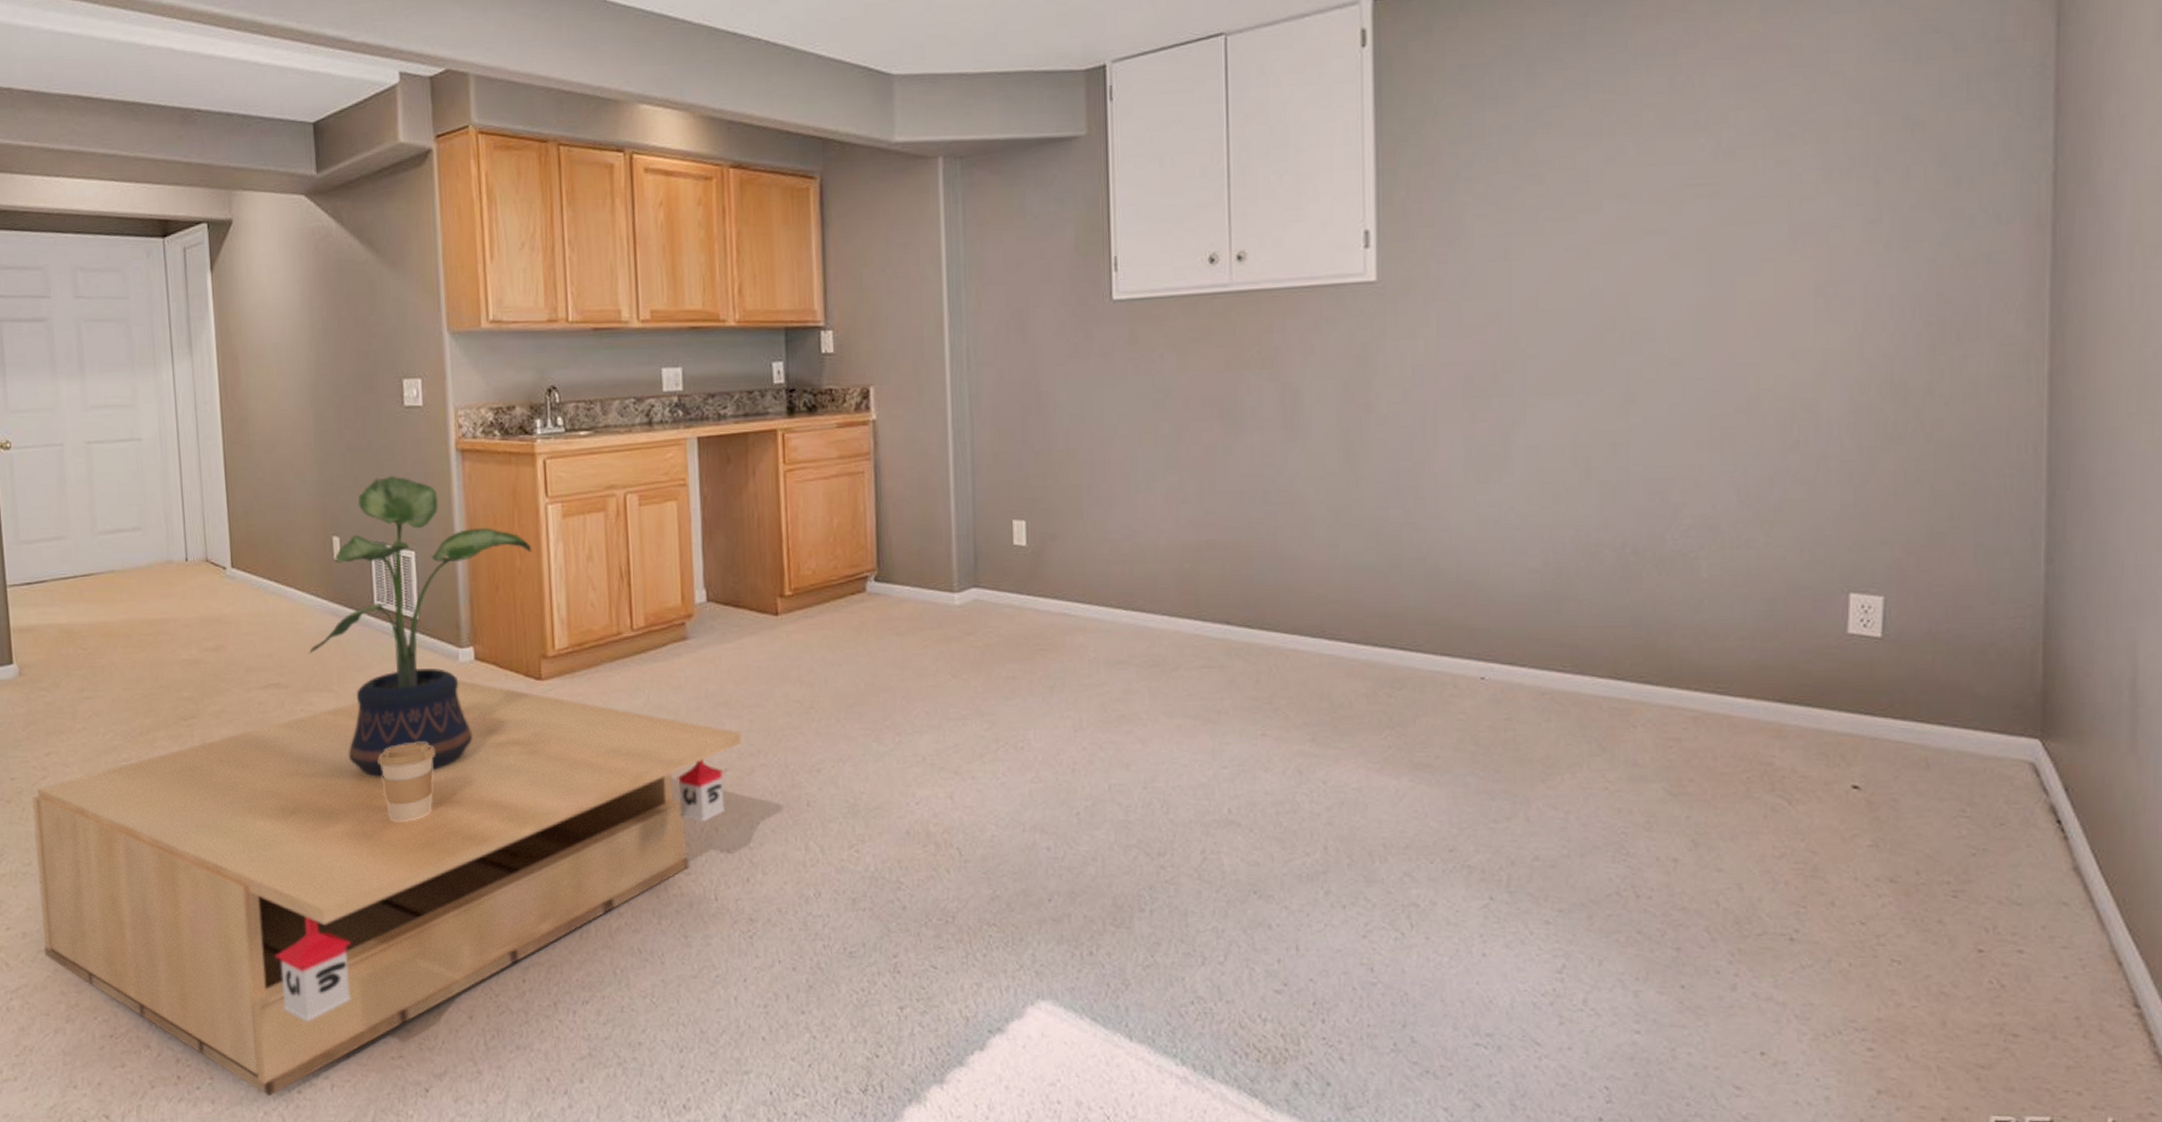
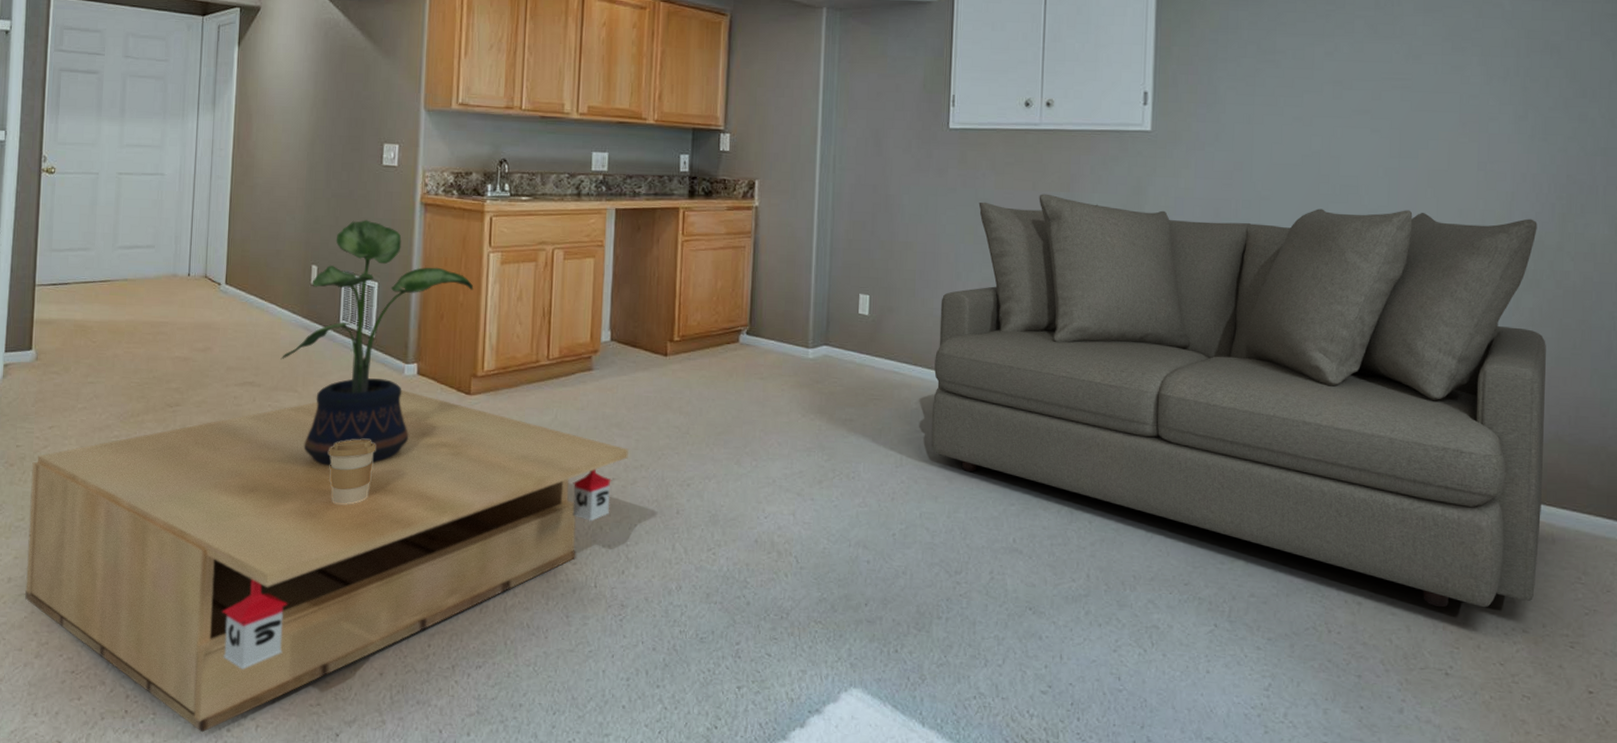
sofa: none [1114,354,1913,858] -> present [931,194,1546,608]

